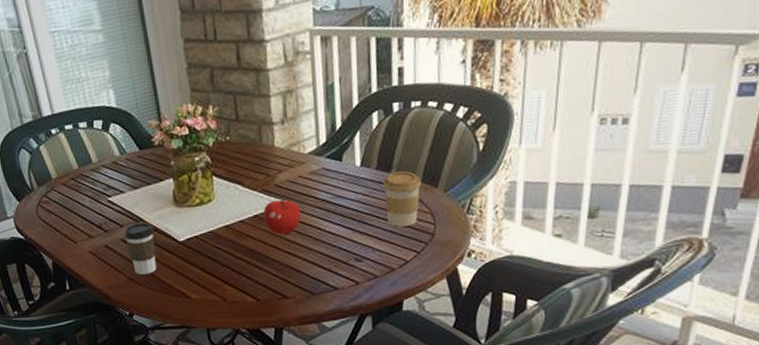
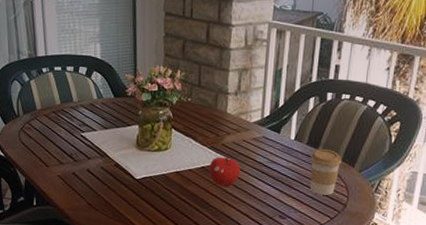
coffee cup: present [124,222,157,275] -> none [90,158,116,203]

